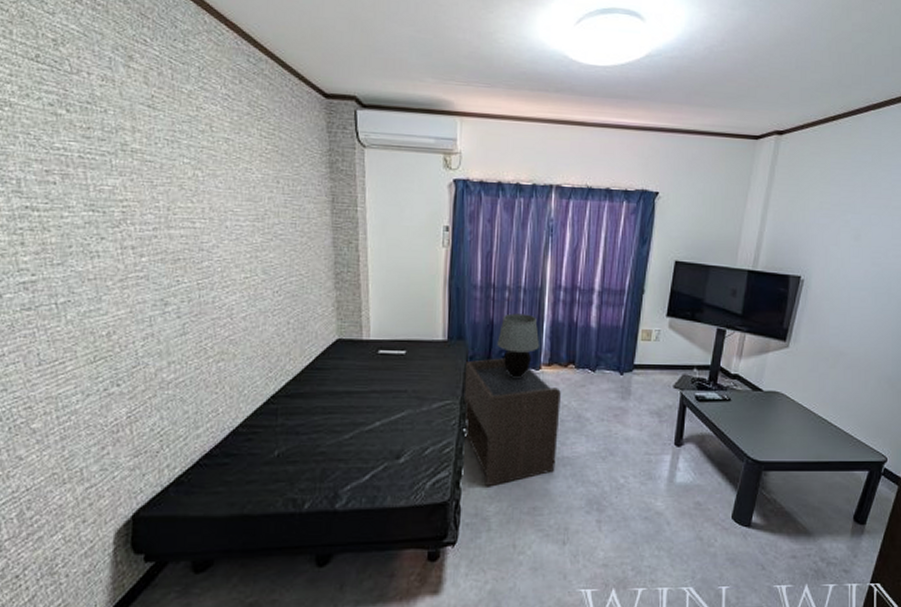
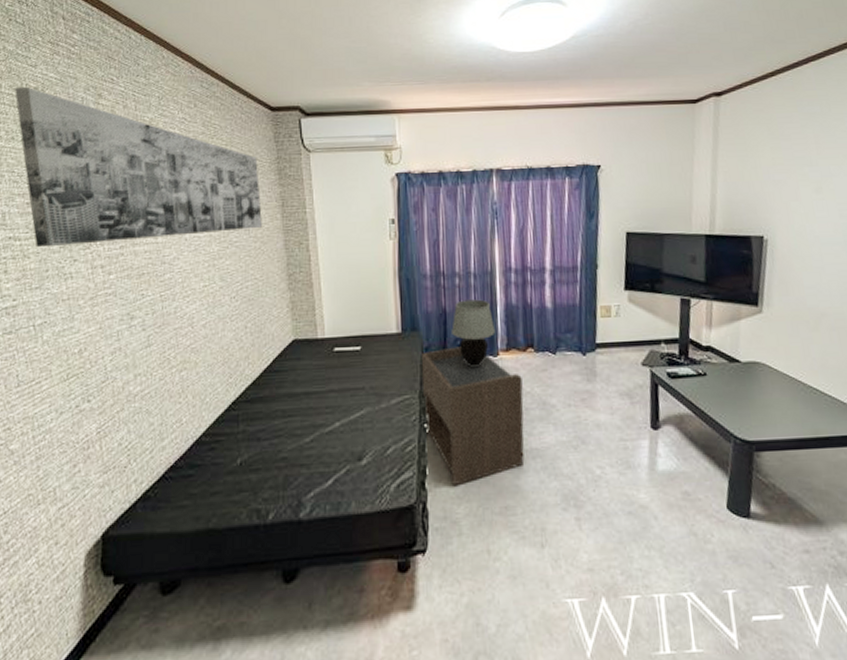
wall art: none [29,35,310,223] -> present [15,86,262,248]

